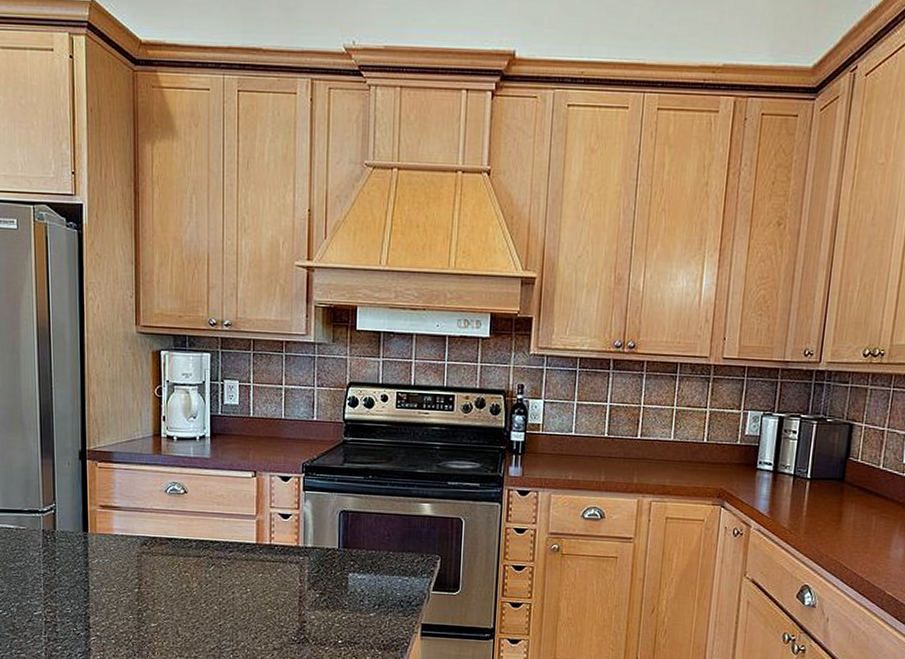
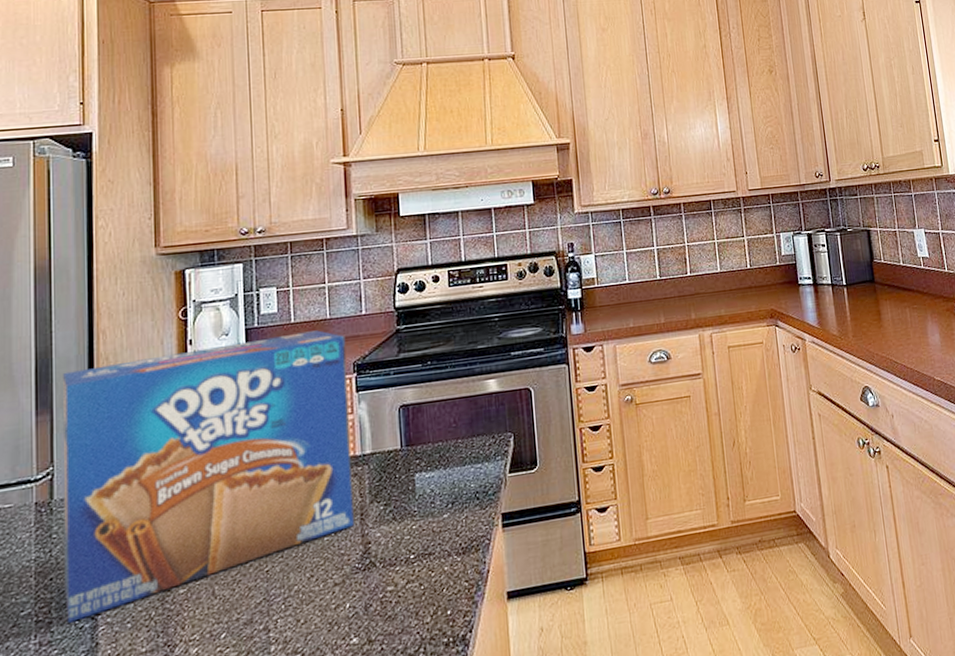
toaster pastry box: none [61,426,297,629] -> present [62,330,354,623]

